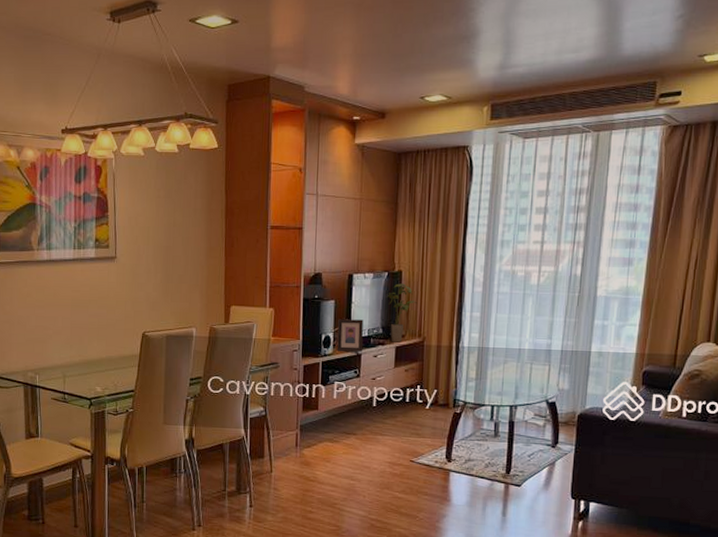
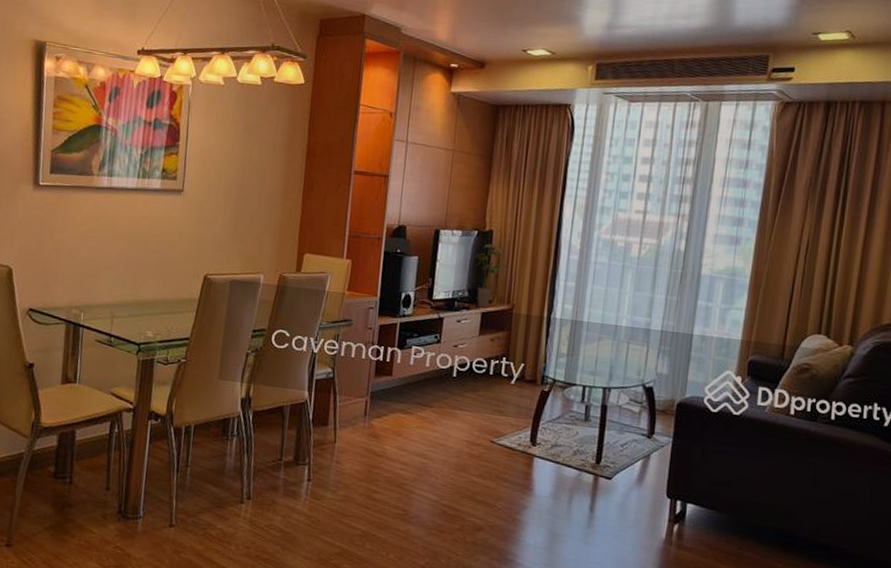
picture frame: present [337,319,363,352] -> none [417,277,448,315]

